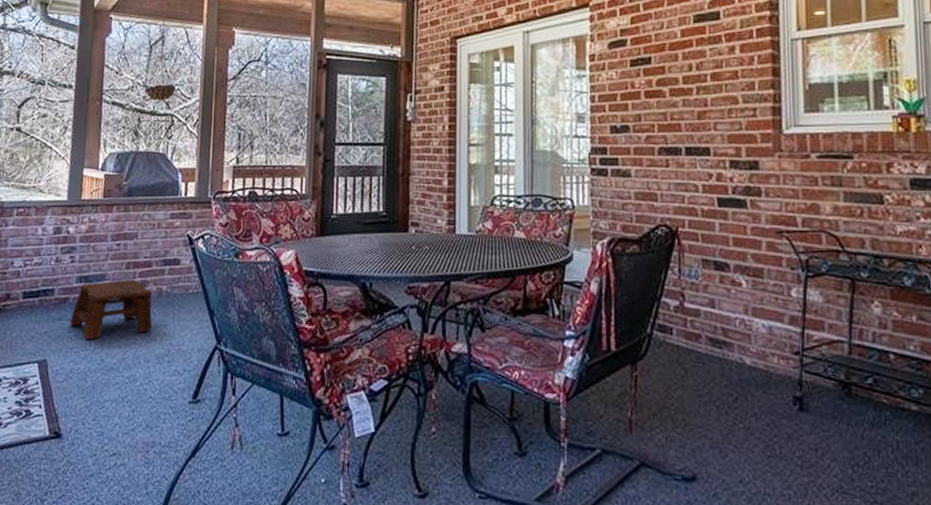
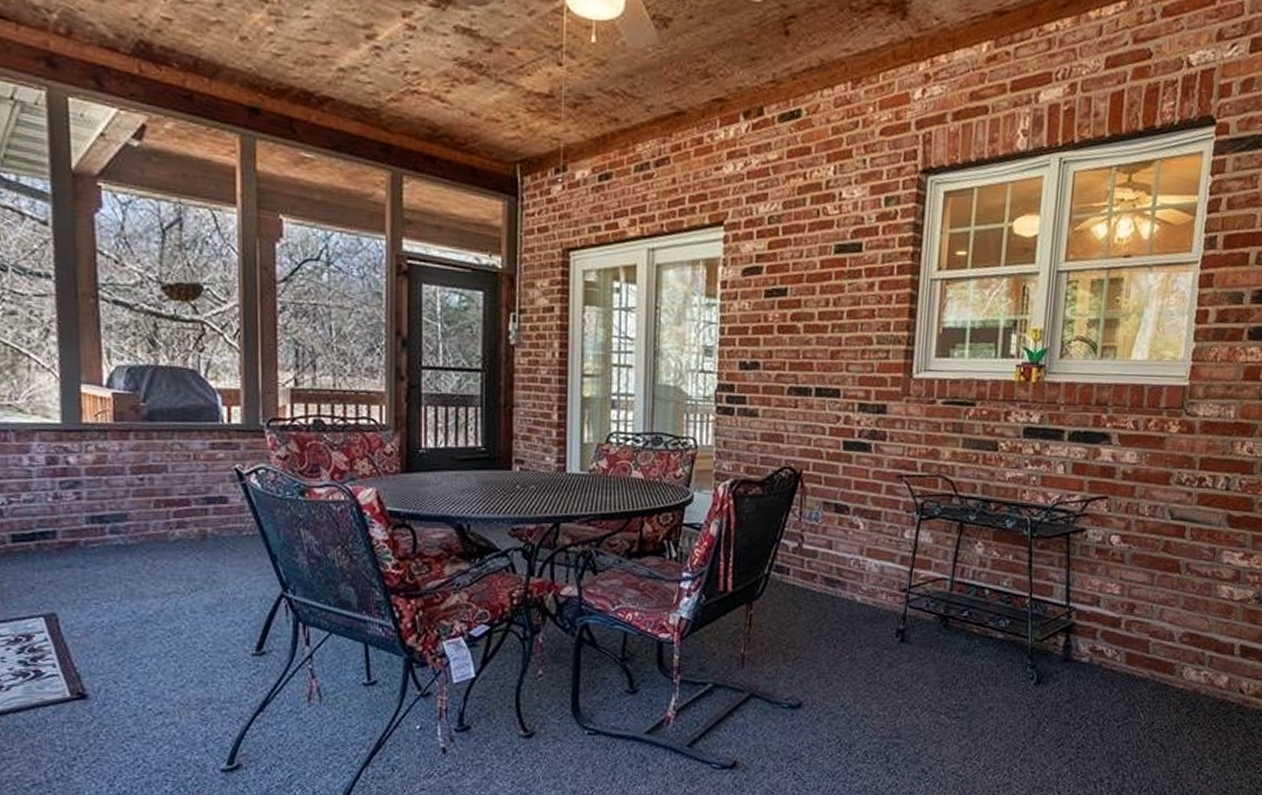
stool: present [70,279,153,339] -> none [84,519,197,589]

